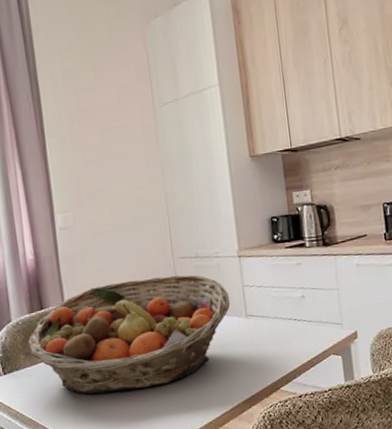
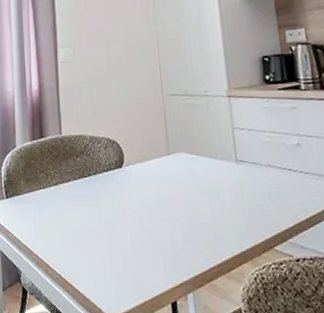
fruit basket: present [28,275,231,395] -> none [28,112,220,229]

